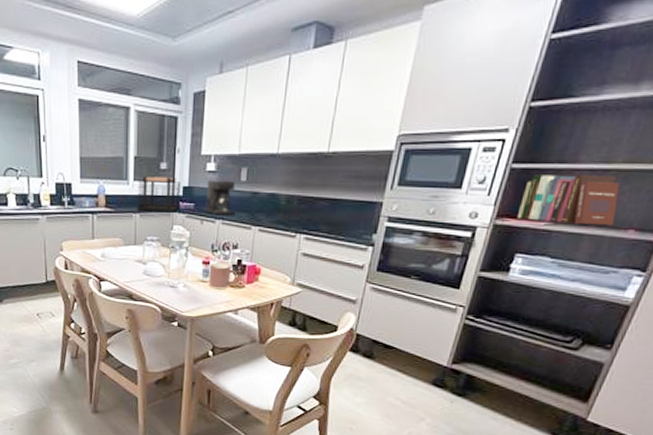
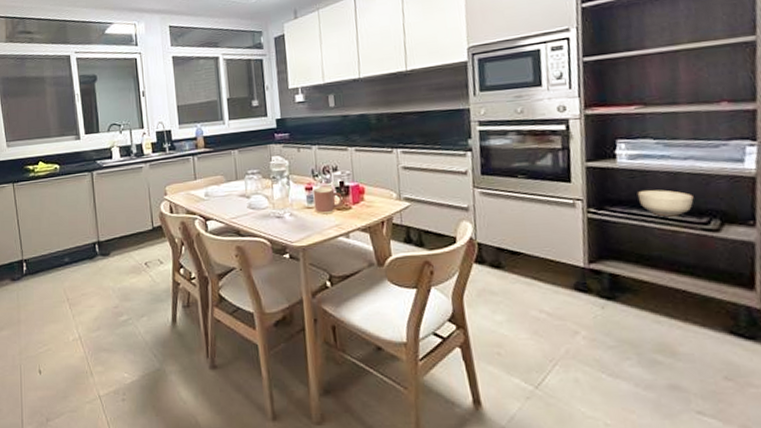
dish rack: present [137,177,182,213] -> none [233,112,276,148]
coffee maker: present [204,180,236,216] -> none [298,108,330,142]
bowl: none [515,304,567,332] -> present [636,189,694,217]
books: present [516,174,620,226] -> none [603,55,704,106]

